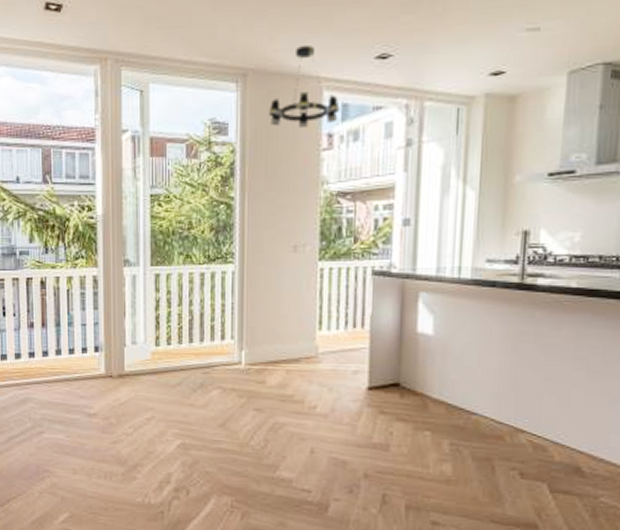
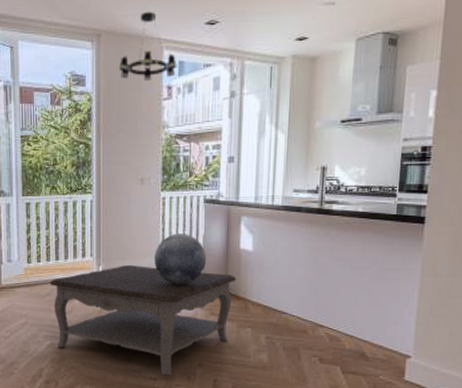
coffee table: none [181,349,413,488] -> present [49,264,237,376]
decorative orb: none [309,313,374,376] -> present [154,234,206,285]

